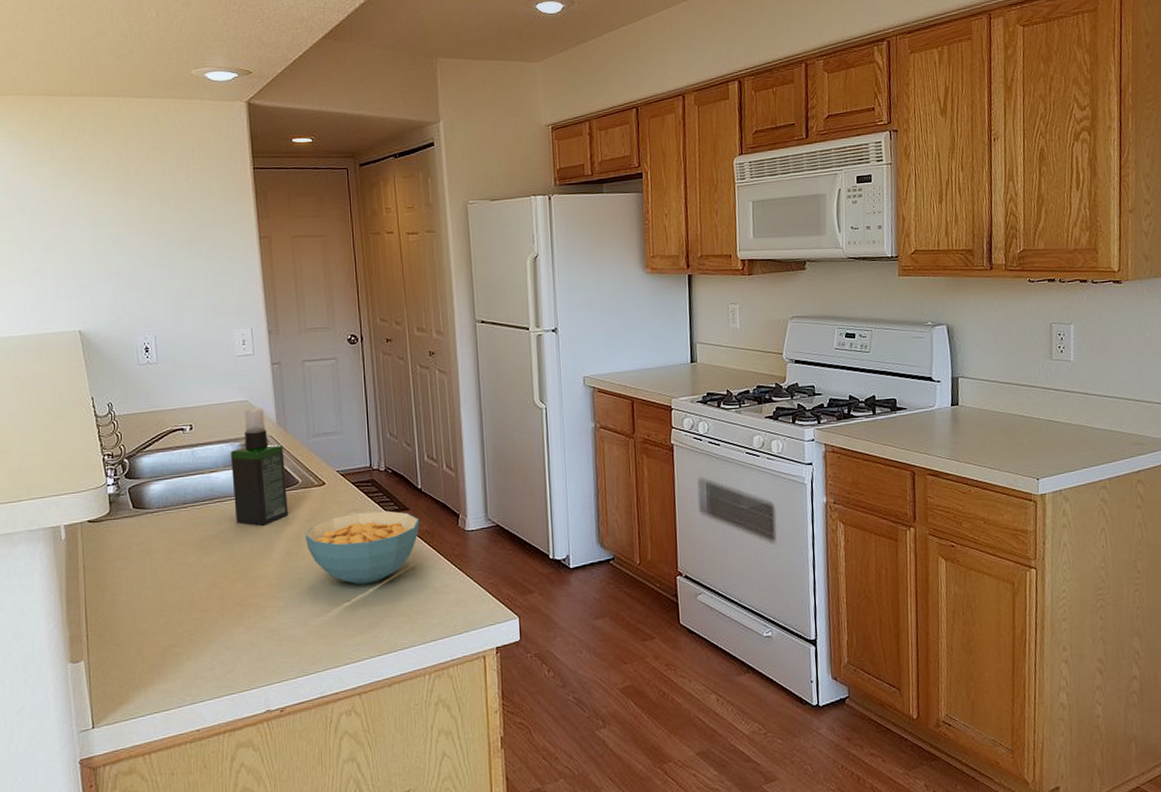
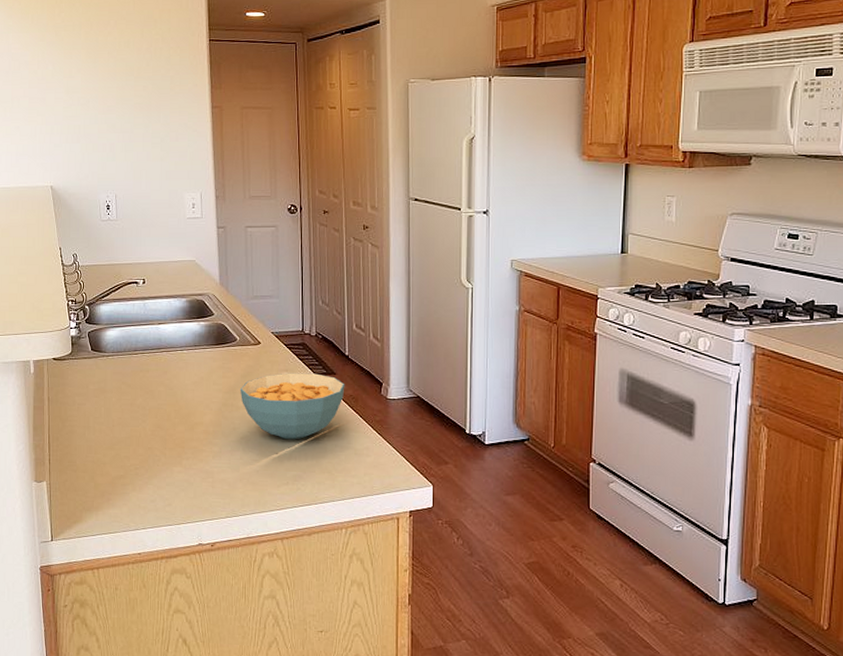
spray bottle: present [230,407,288,527] -> none [177,267,226,378]

